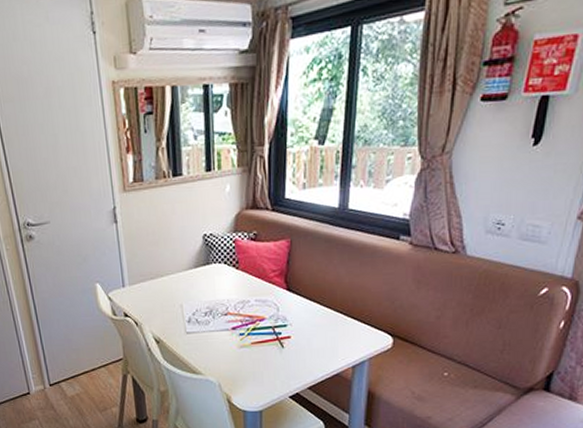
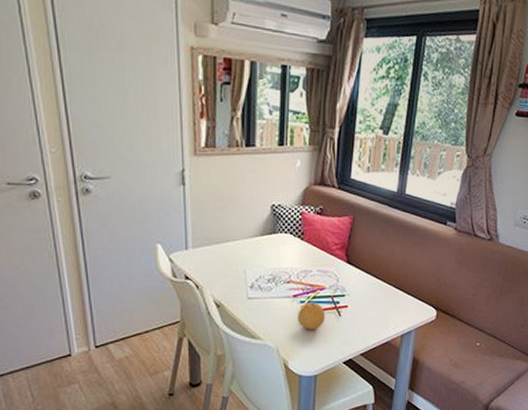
fruit: none [238,334,268,364] -> present [298,302,326,330]

